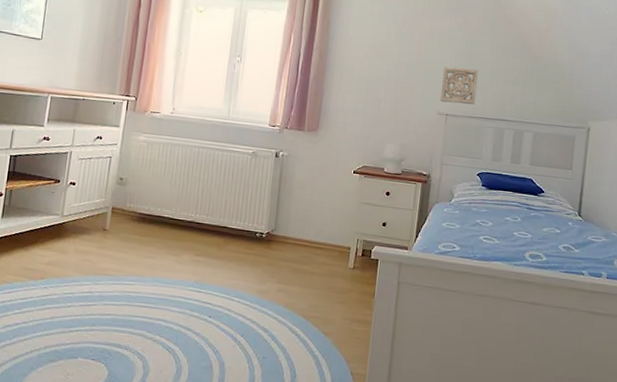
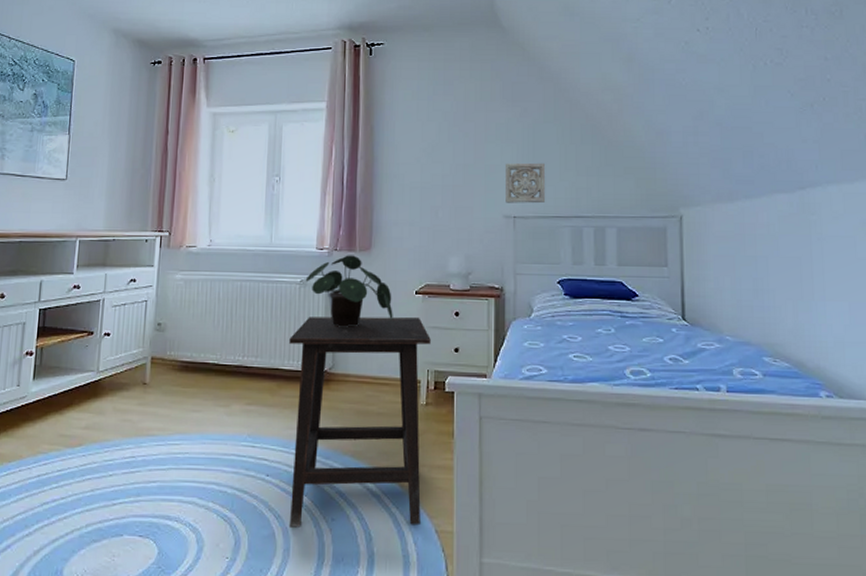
side table: none [226,184,363,367] -> present [289,316,431,527]
potted plant: none [257,133,333,197] -> present [305,255,393,327]

